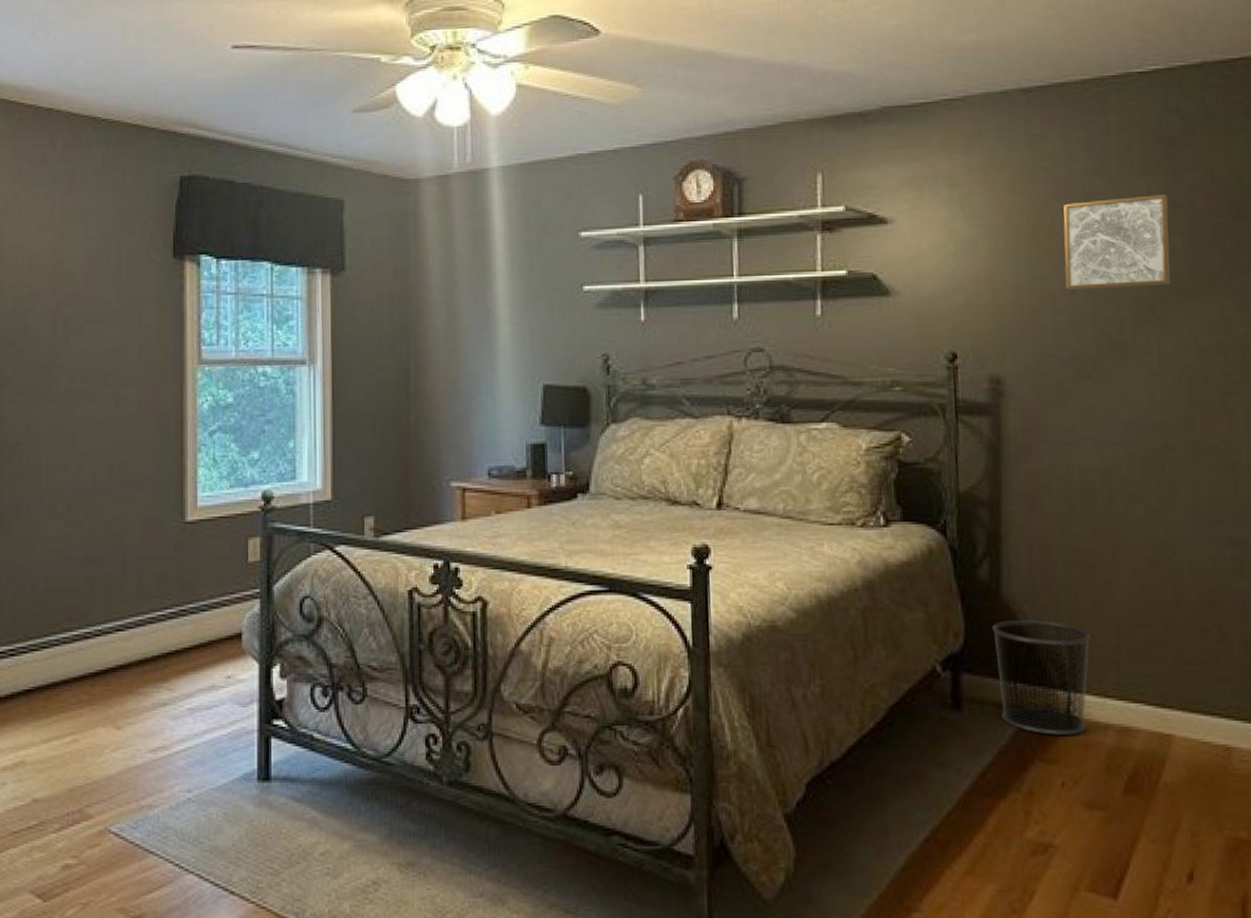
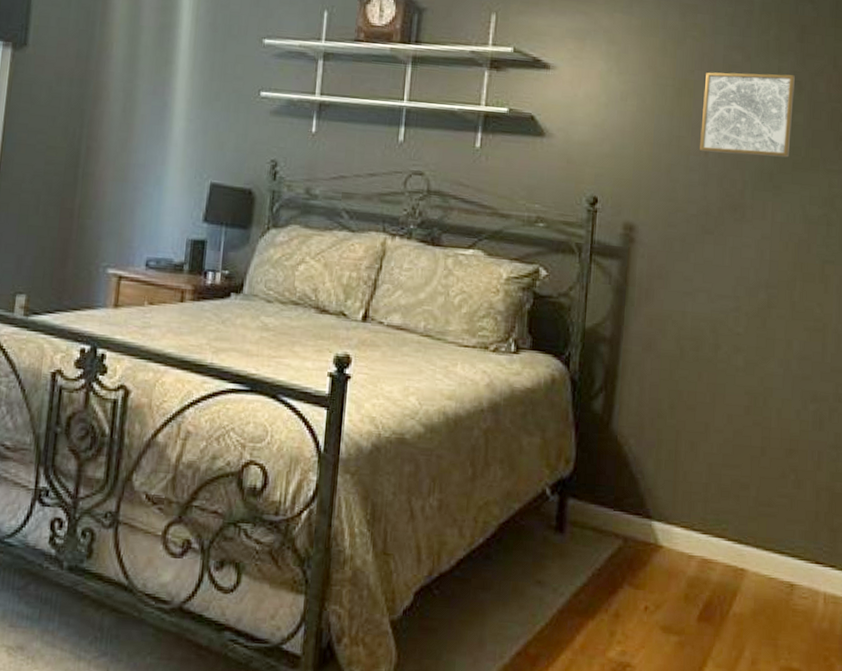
waste bin: present [992,620,1091,735] -> none [598,451,686,563]

